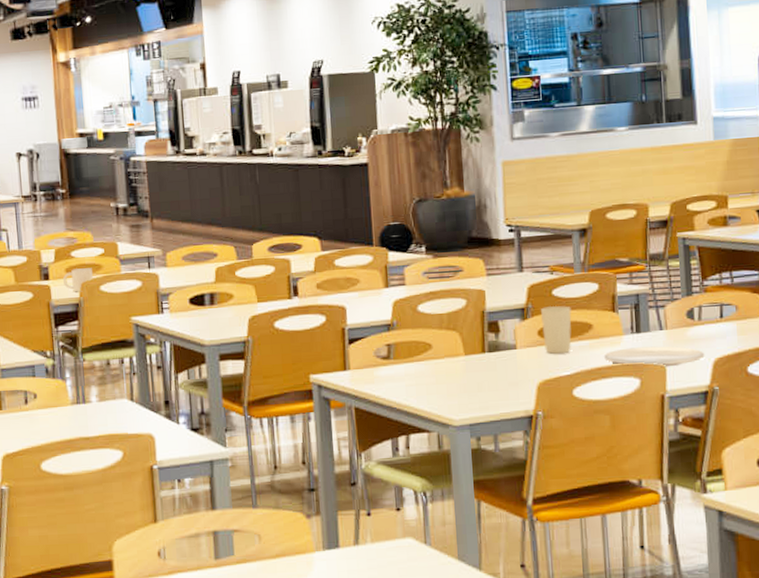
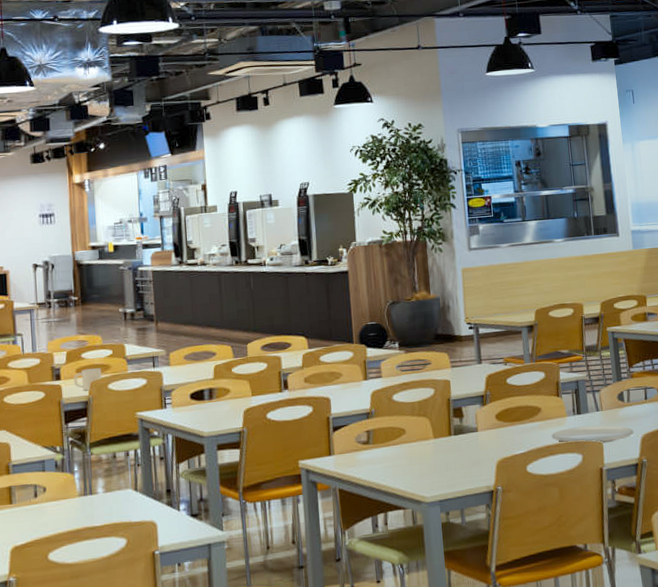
cup: present [541,306,572,354] -> none [498,392,524,435]

